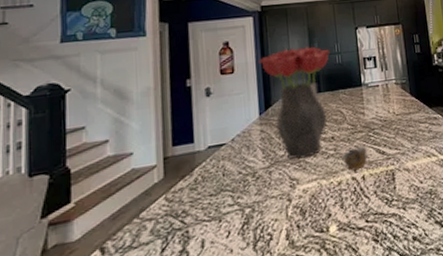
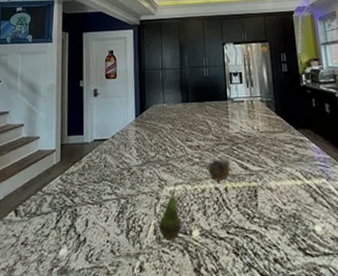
bouquet: present [258,46,331,159] -> none [136,59,199,162]
fruit: none [291,178,317,243] -> present [158,182,181,241]

